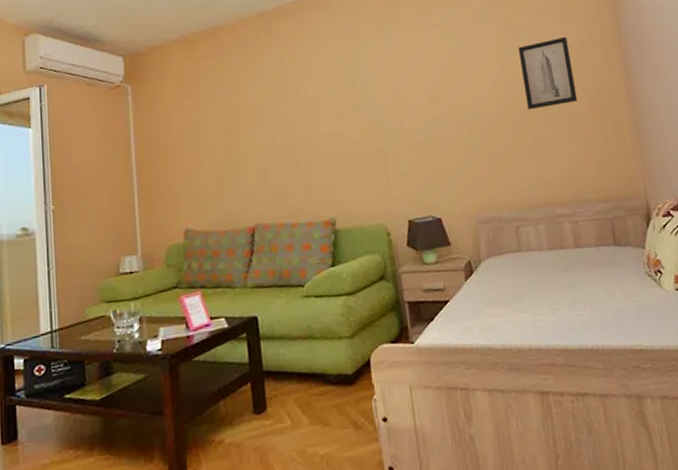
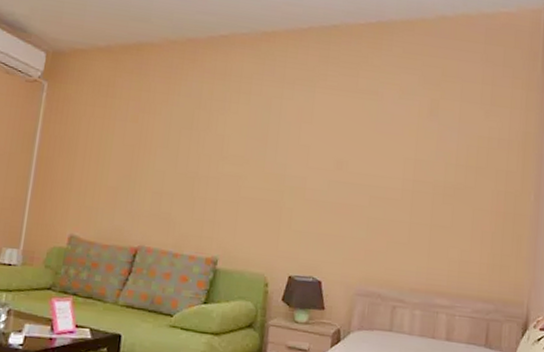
wall art: present [518,36,578,110] -> none [432,130,488,198]

